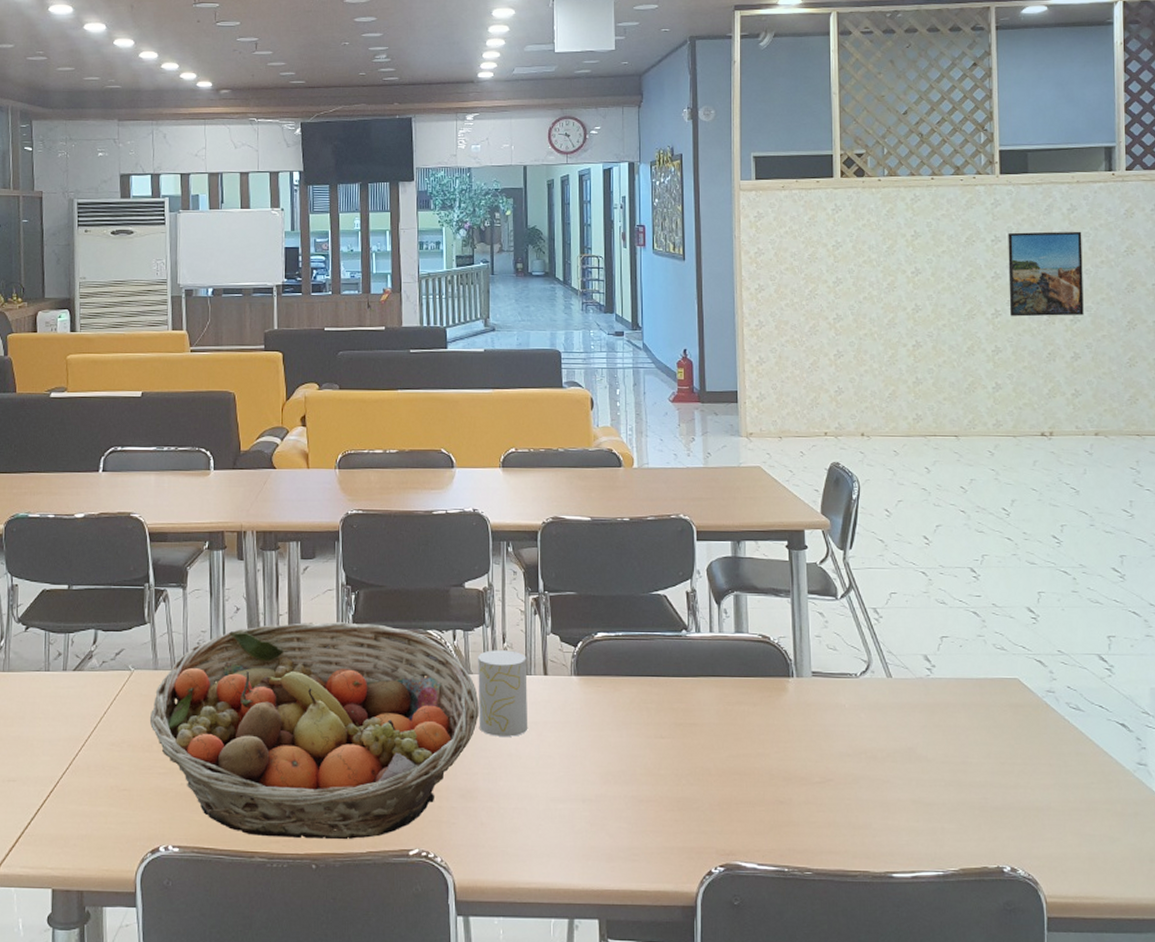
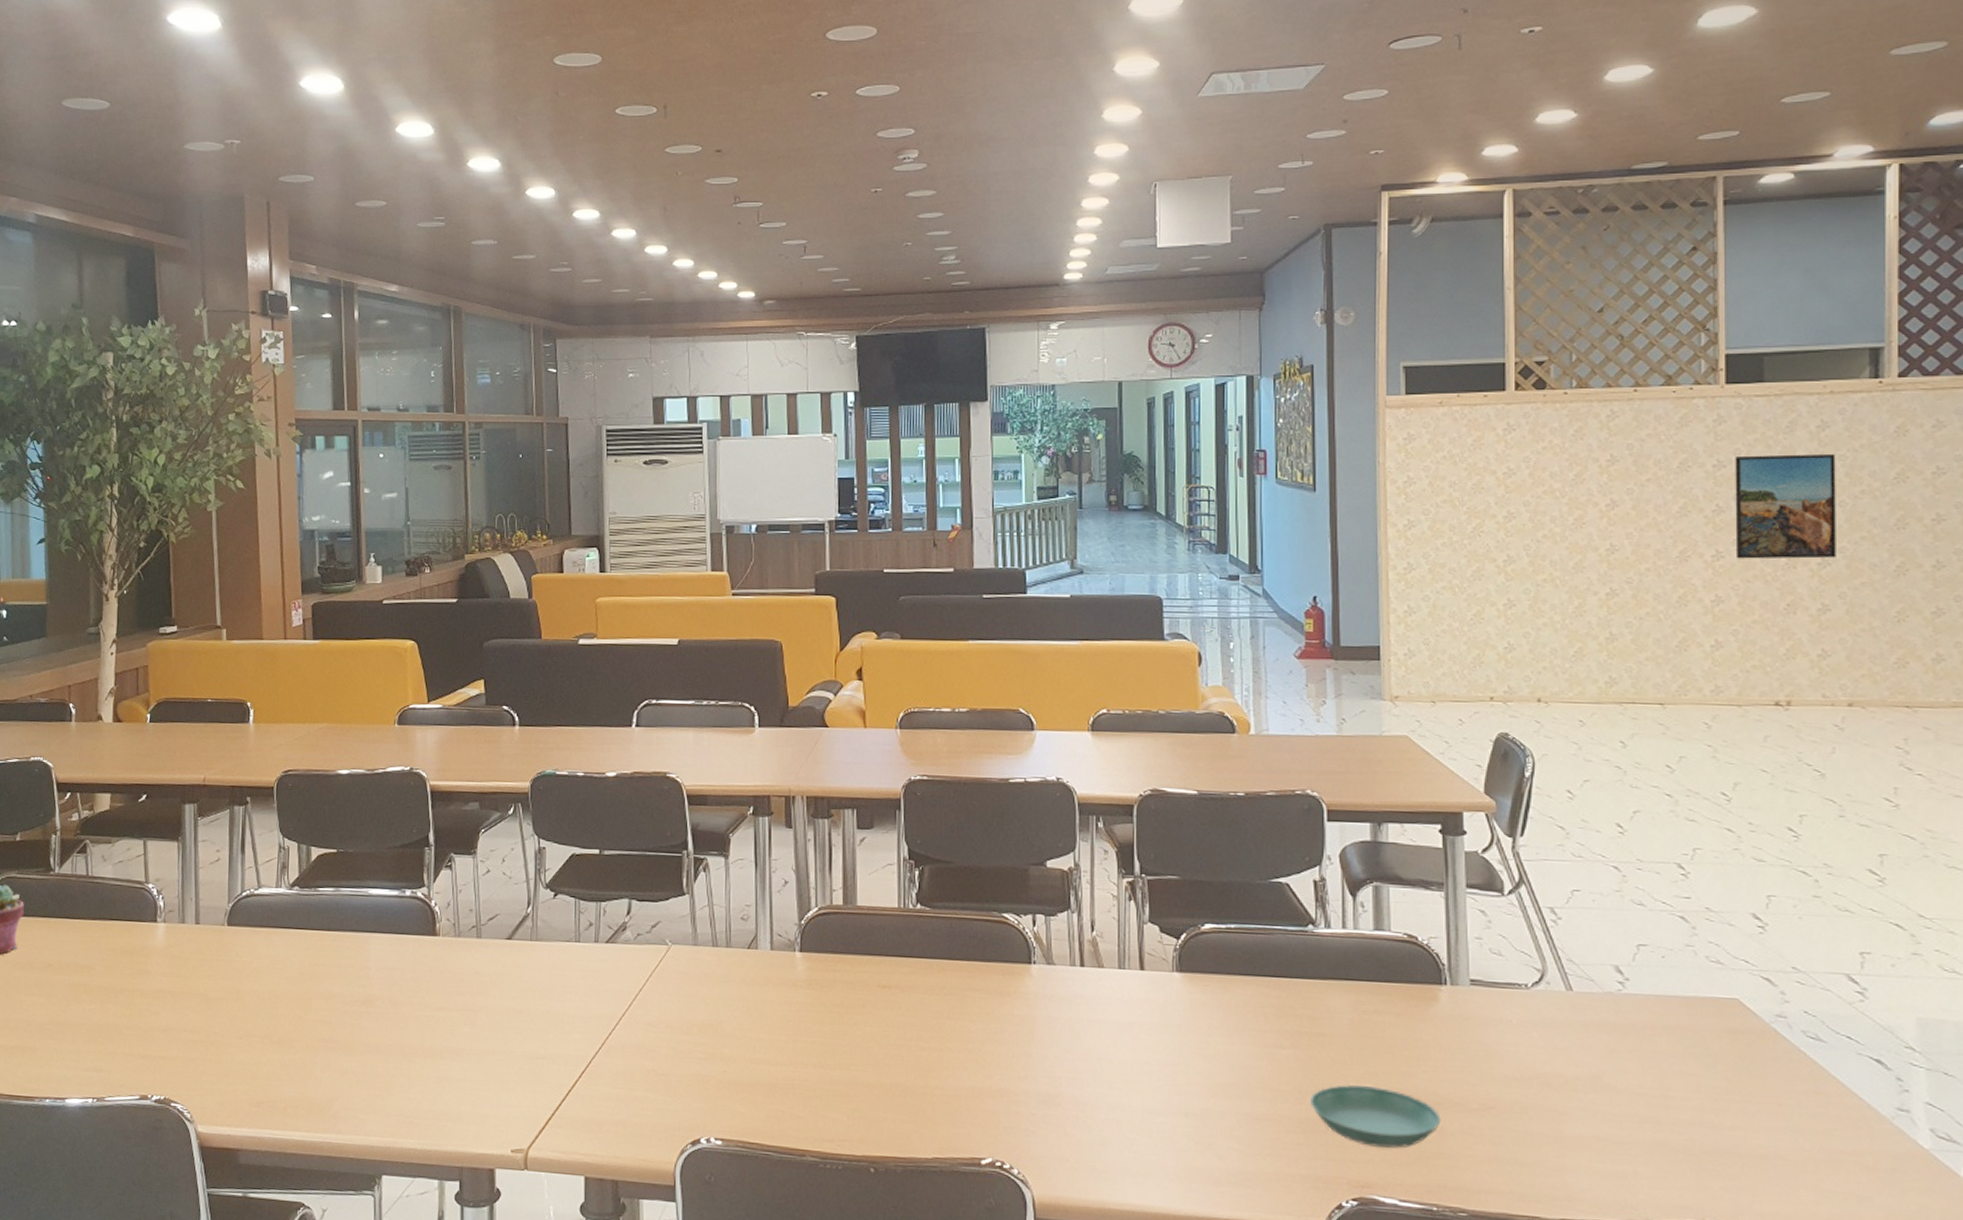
fruit basket: present [149,621,479,840] -> none [689,899,1063,1143]
cup: present [478,650,528,737] -> none [1061,939,1121,1038]
saucer: none [685,767,790,819] -> present [1310,1085,1441,1149]

